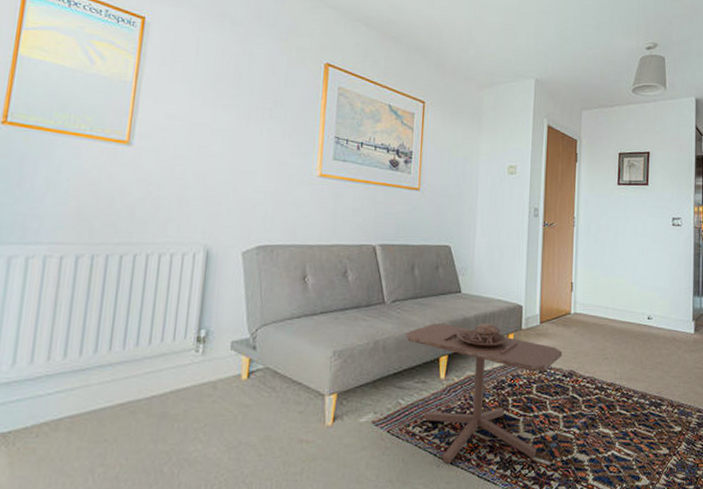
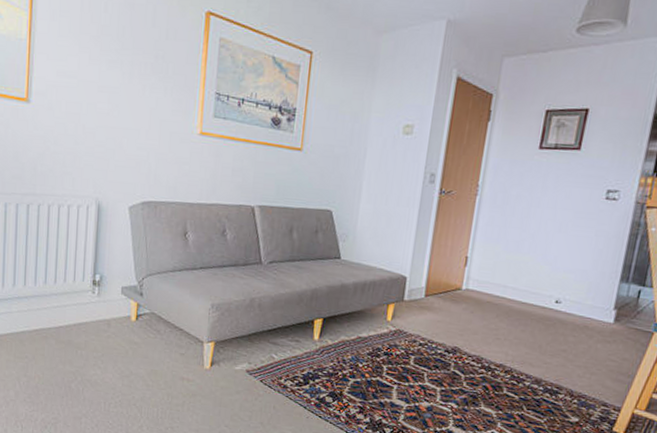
side table: present [405,323,563,465] -> none [281,286,448,425]

